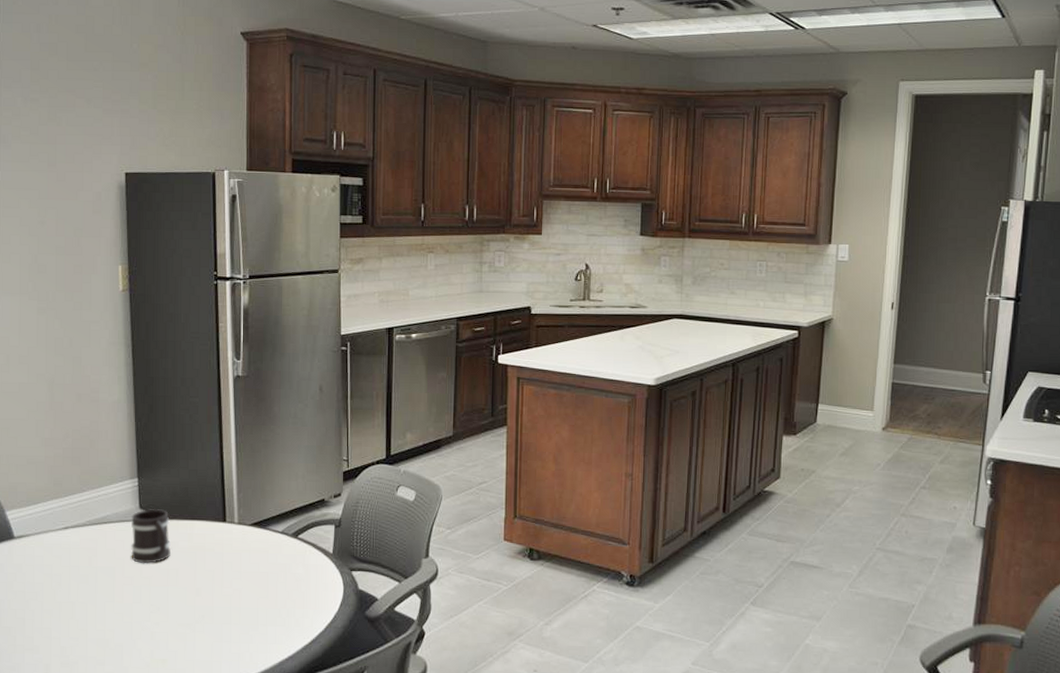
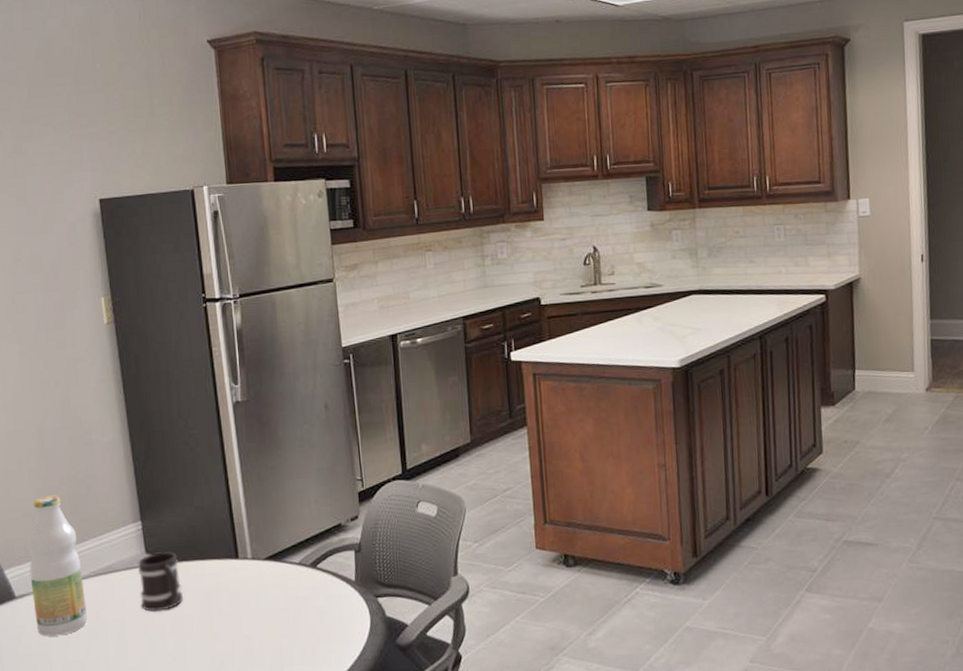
bottle: none [29,446,80,577] -> present [27,495,87,637]

